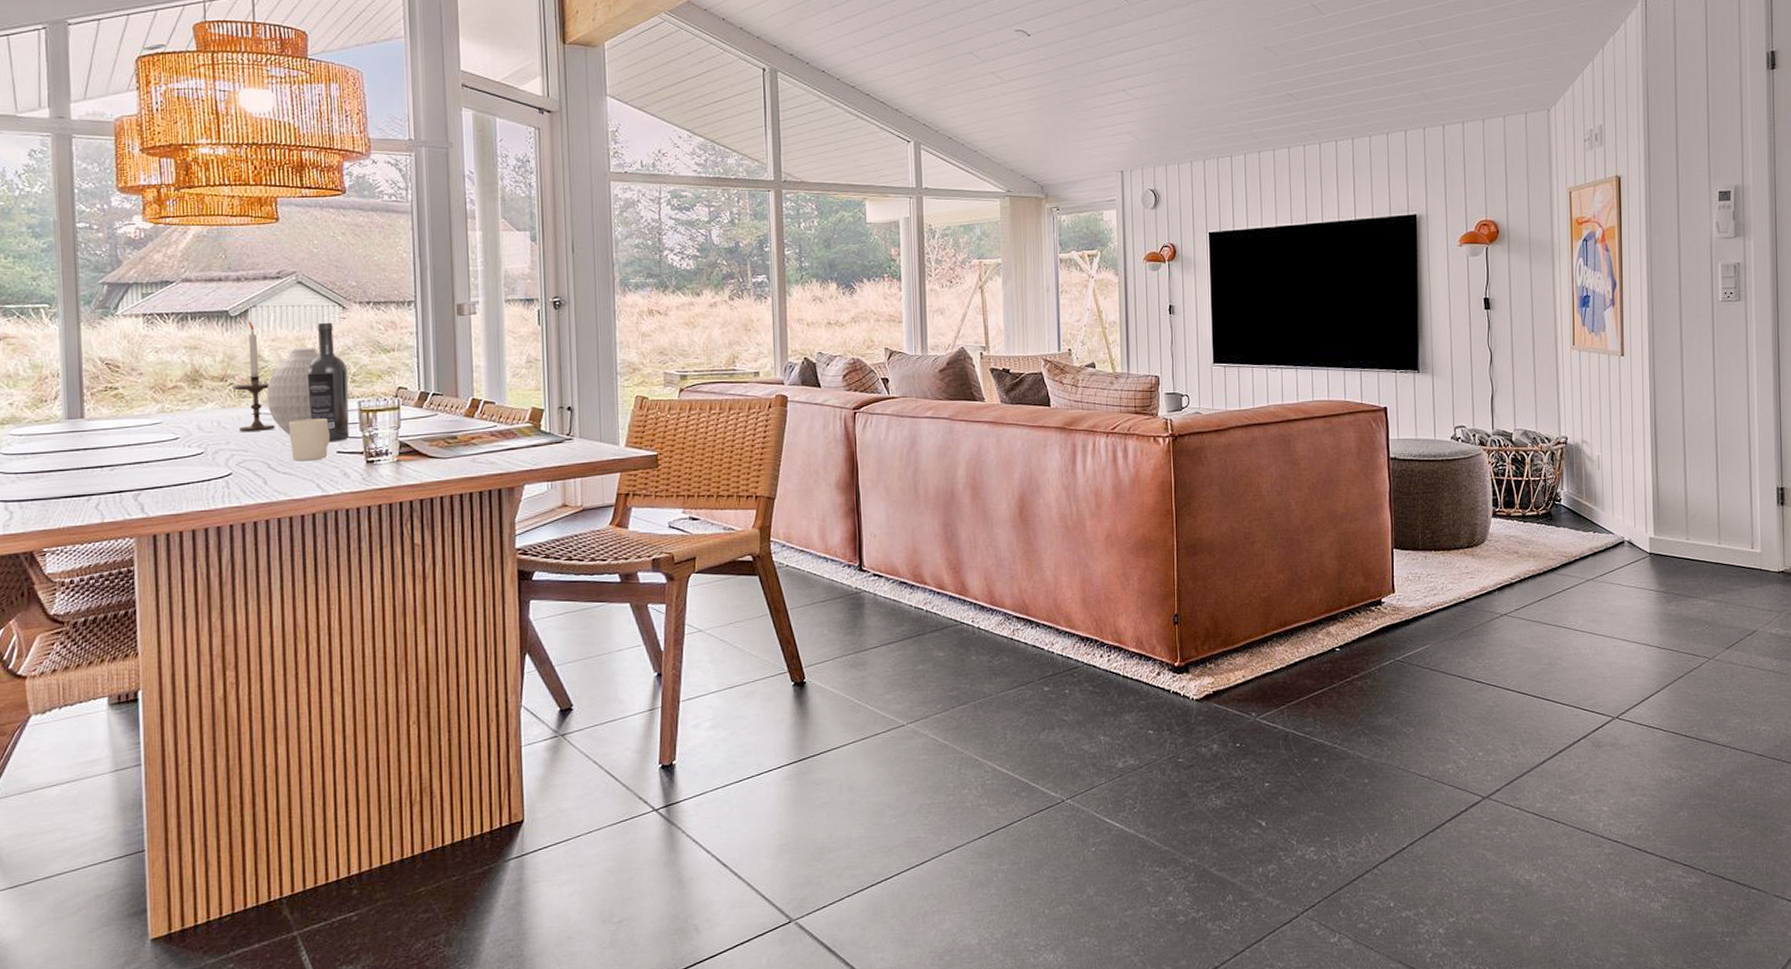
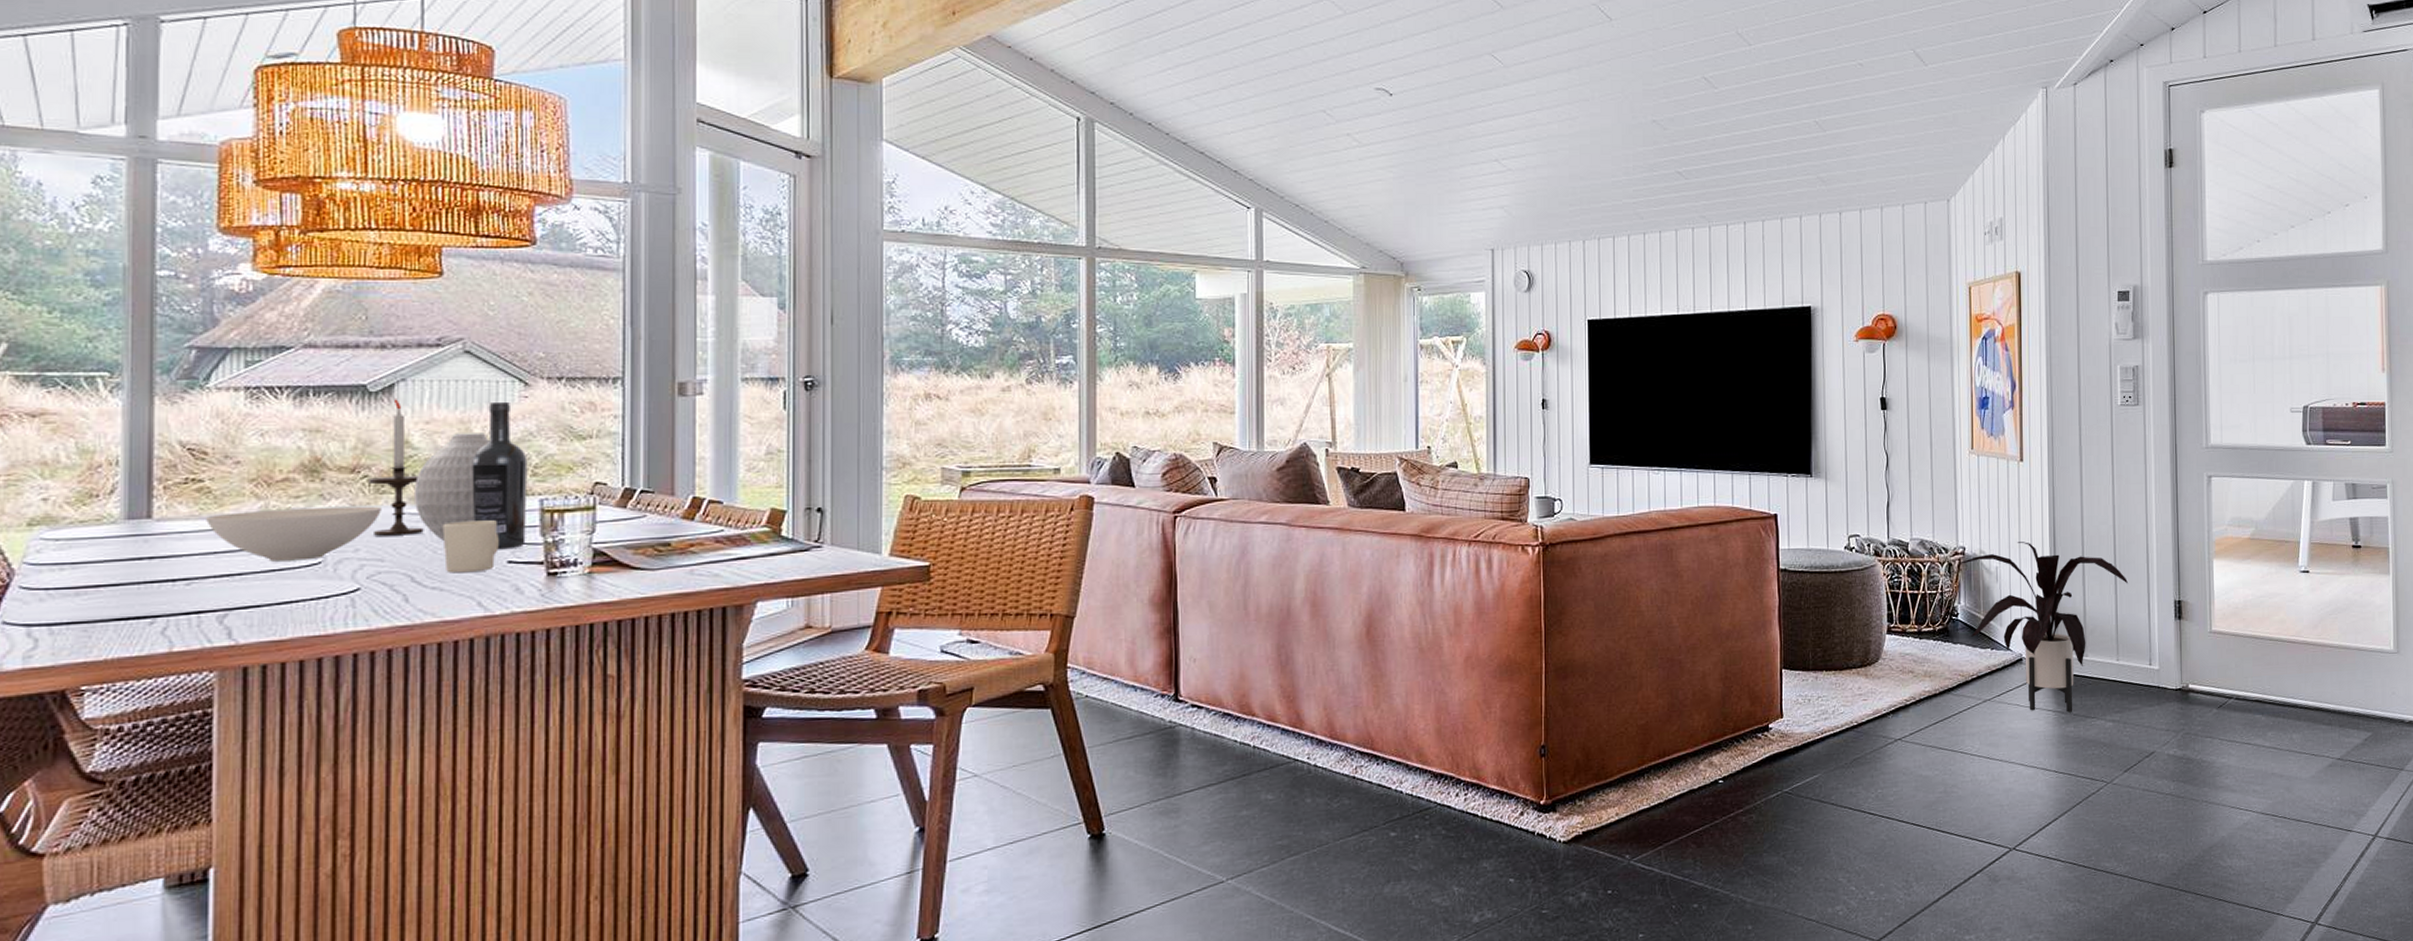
bowl: none [121,407,244,452] -> present [206,506,381,562]
house plant: none [1561,432,1729,592] -> present [1958,542,2128,713]

